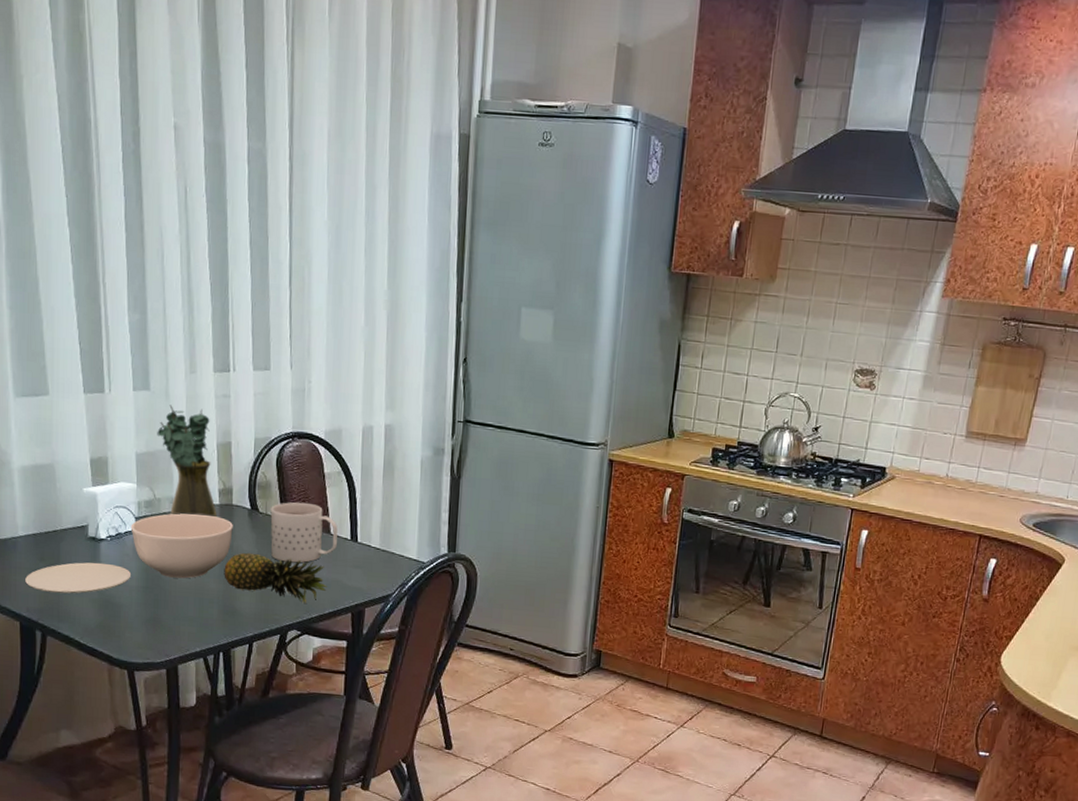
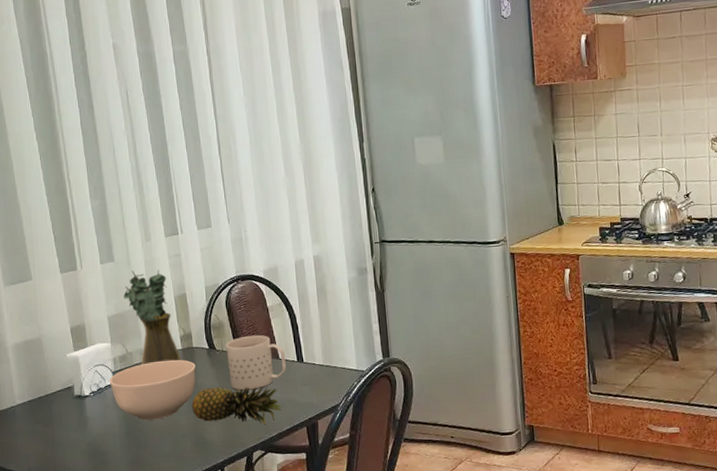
plate: present [25,562,132,594] -> none [25,416,114,451]

